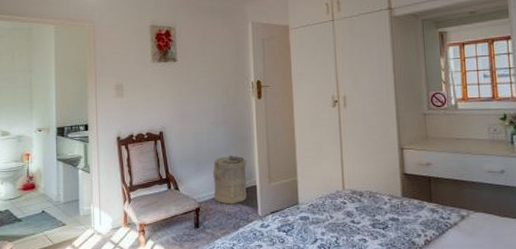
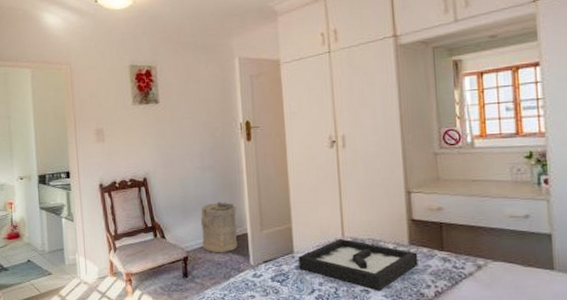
decorative tray: none [303,190,410,240] -> present [298,238,419,291]

